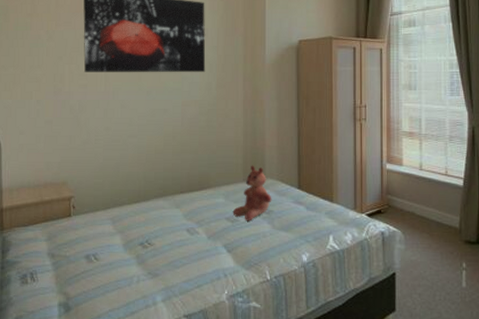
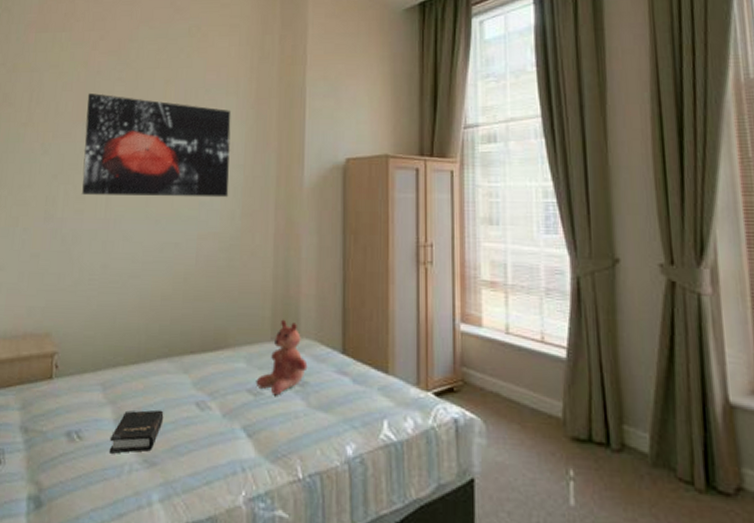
hardback book: none [120,236,162,269] -> present [109,409,164,454]

